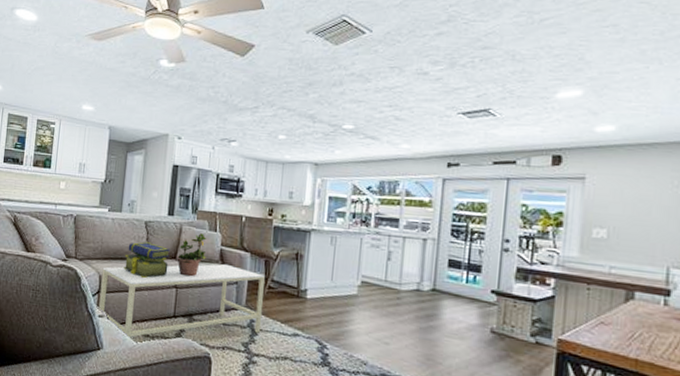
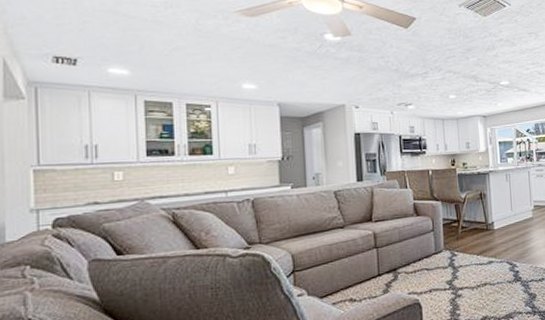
coffee table: present [98,264,265,340] -> none [294,215,461,309]
stack of books: present [123,241,170,279] -> none [317,211,366,247]
potted plant: present [177,231,207,277] -> none [373,192,401,235]

